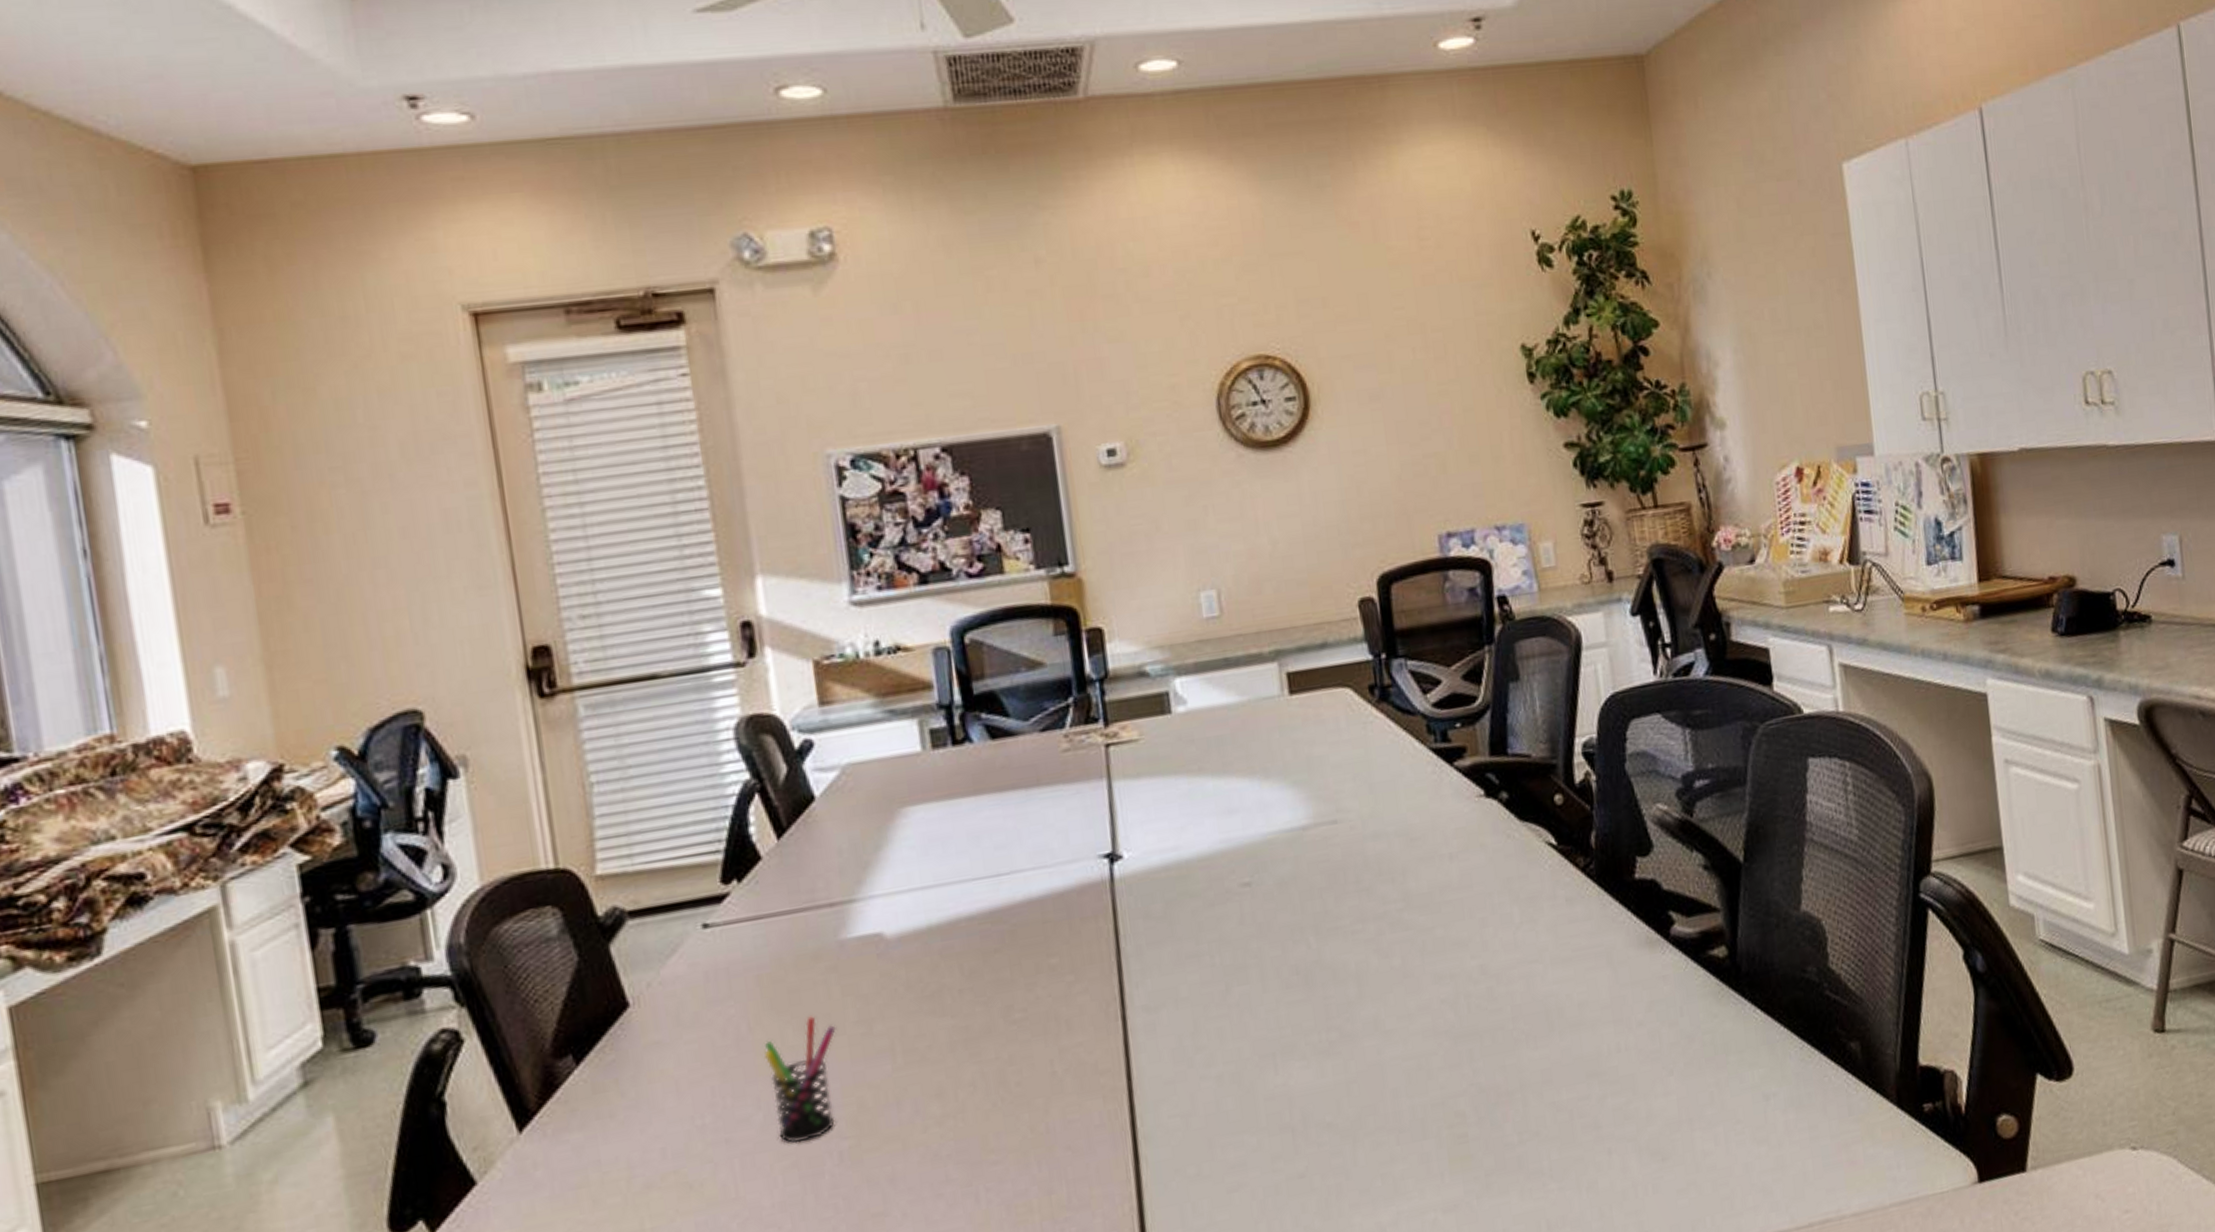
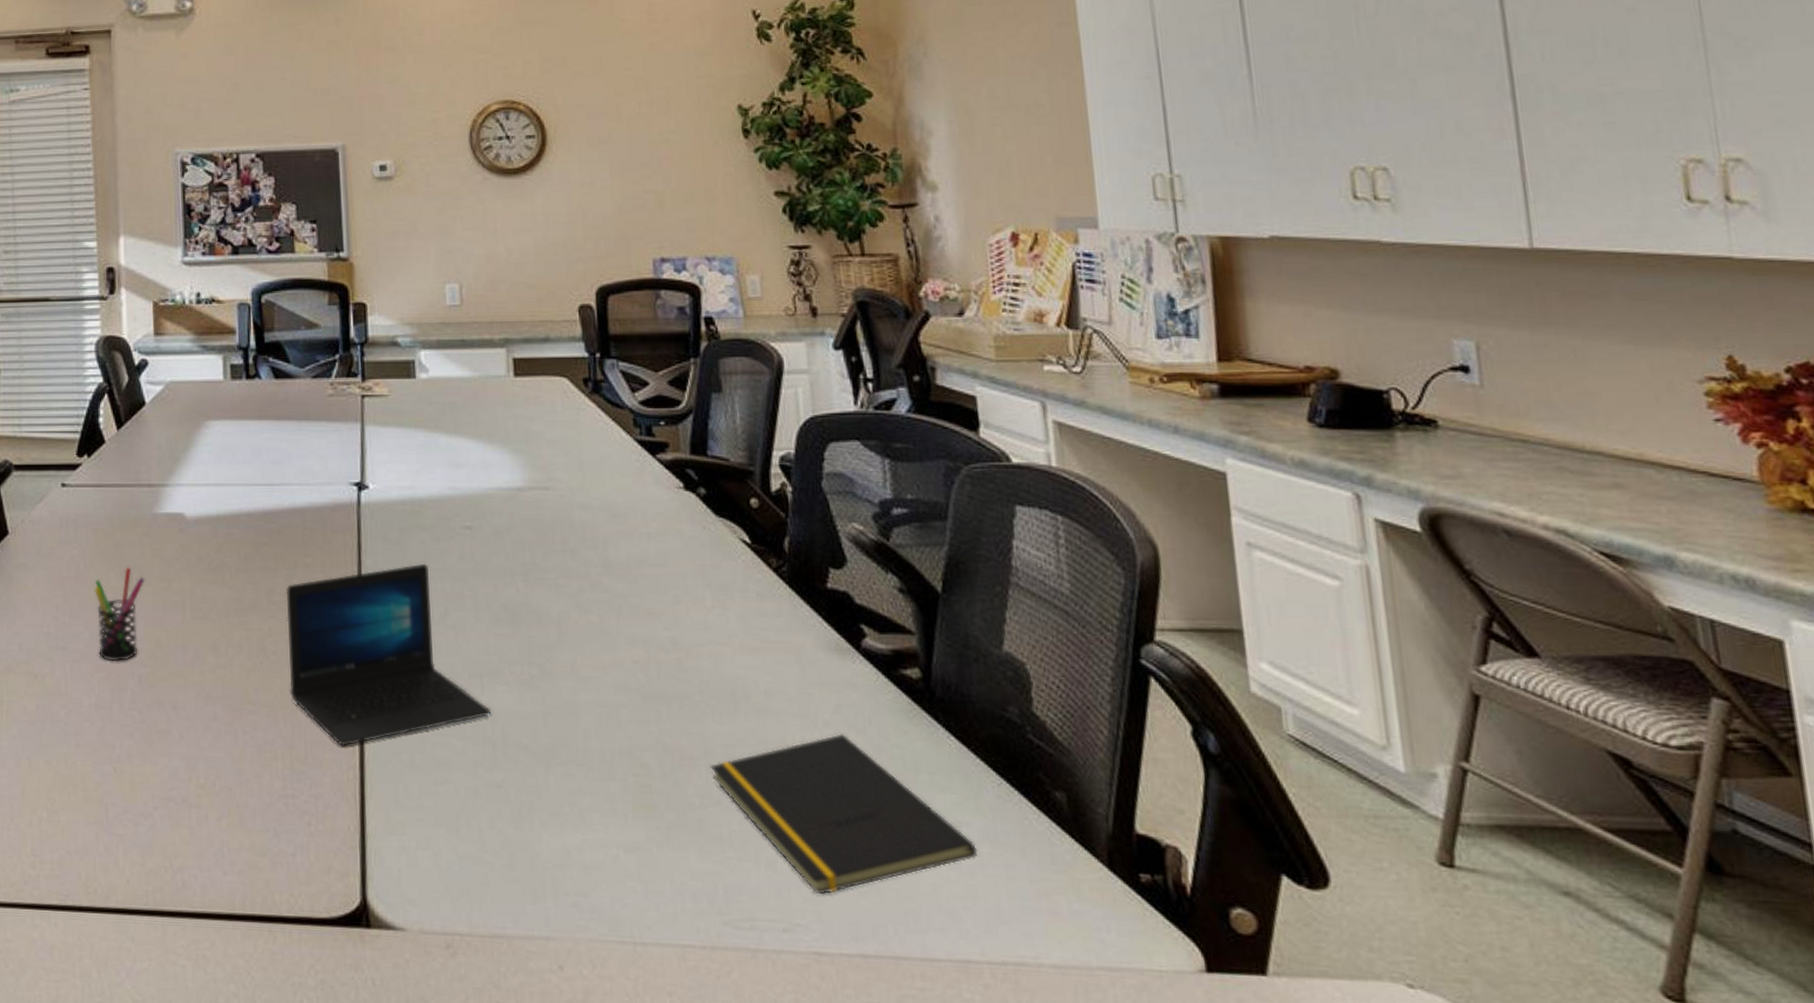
laptop: none [1026,936,1289,1177] -> present [285,563,492,746]
notepad: none [1527,1031,1785,1205] -> present [710,734,978,895]

